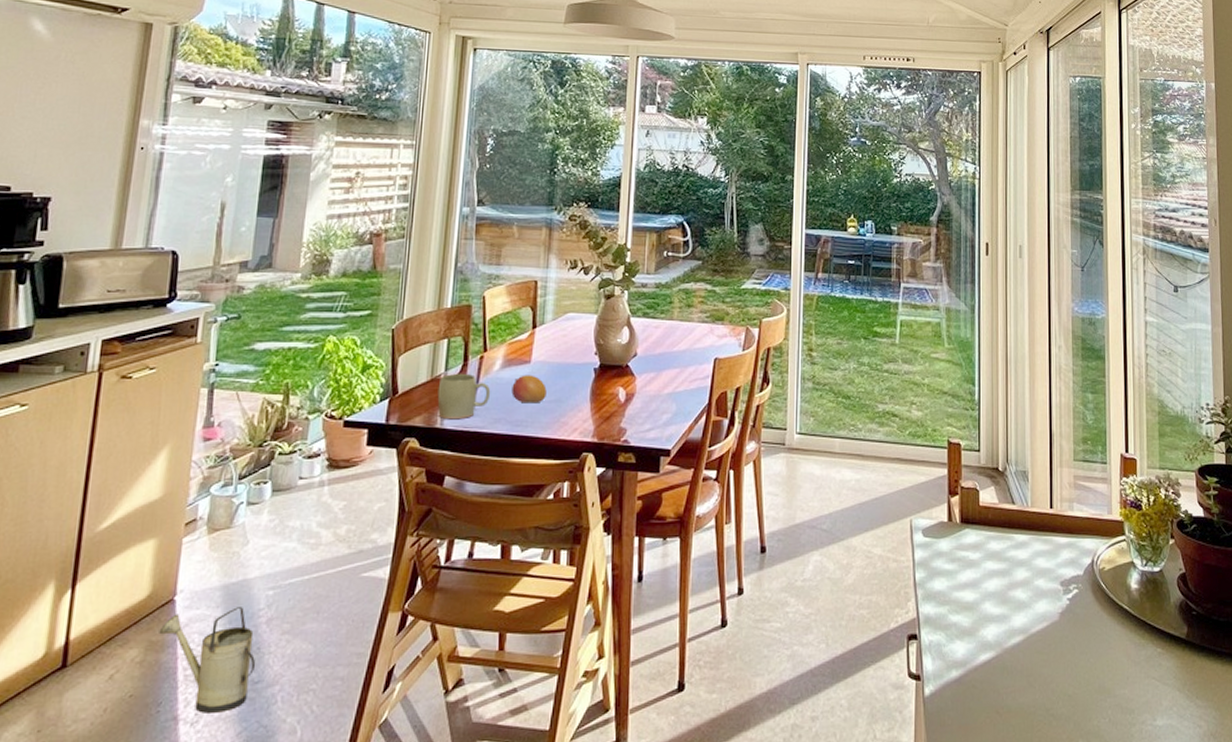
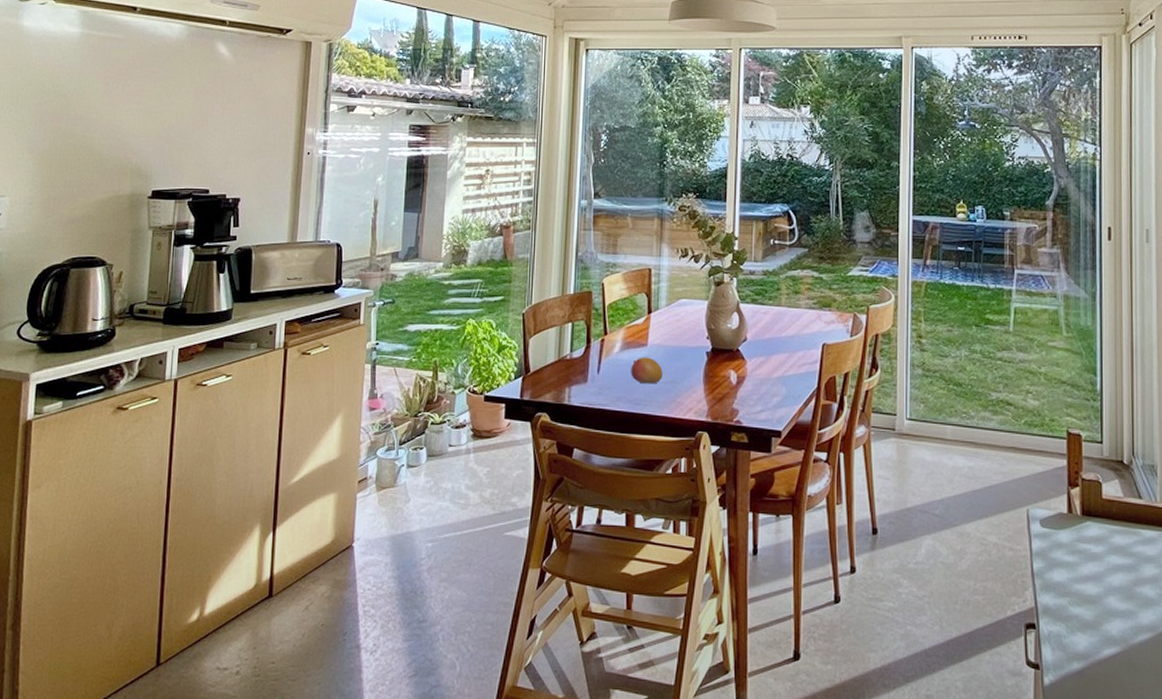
watering can: present [159,607,256,713] -> none [342,555,420,645]
mug: present [437,373,491,420] -> none [564,354,612,397]

